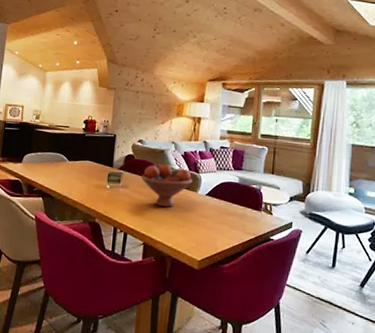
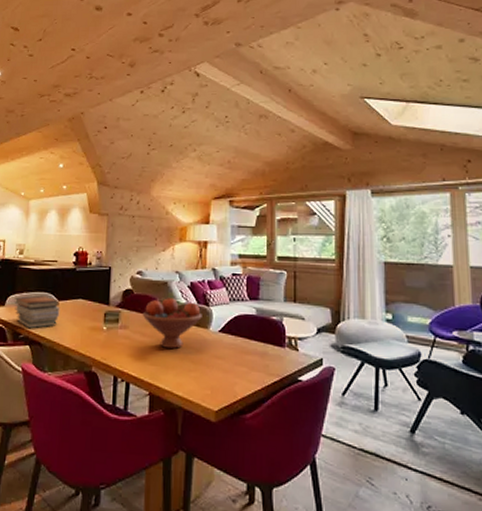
book stack: none [30,155,70,184] -> present [14,295,60,329]

